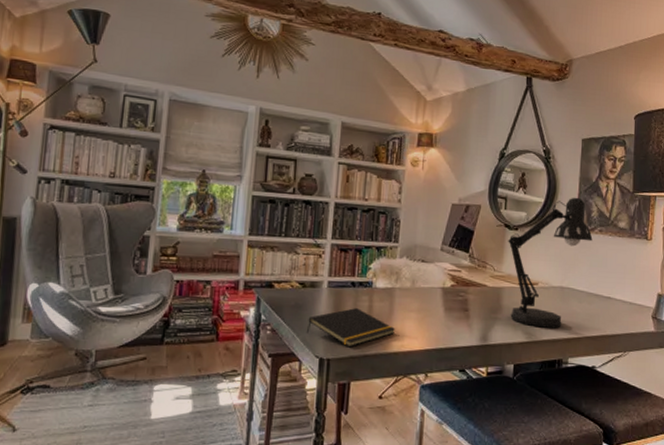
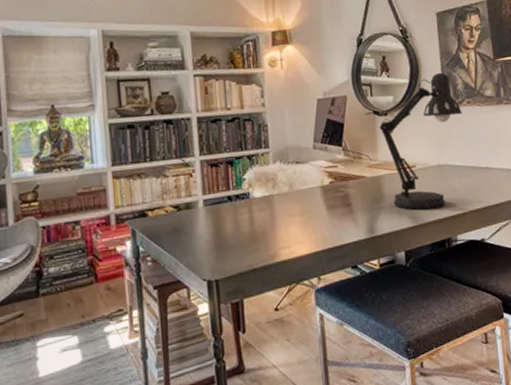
notepad: present [306,308,396,348] -> none [188,222,281,264]

